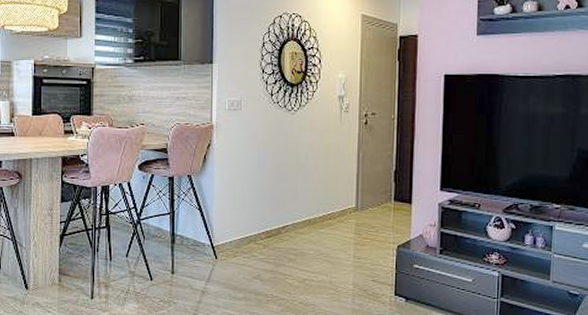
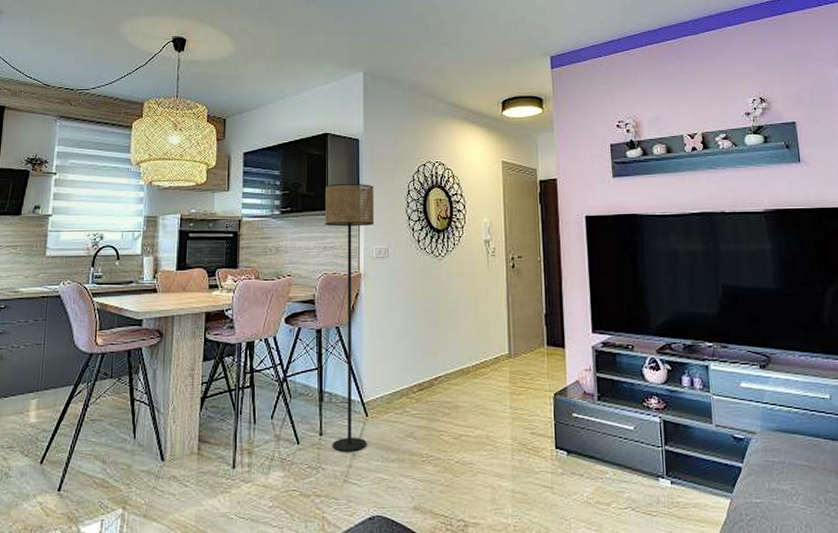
floor lamp: none [177,33,229,290] -> present [324,183,375,452]

